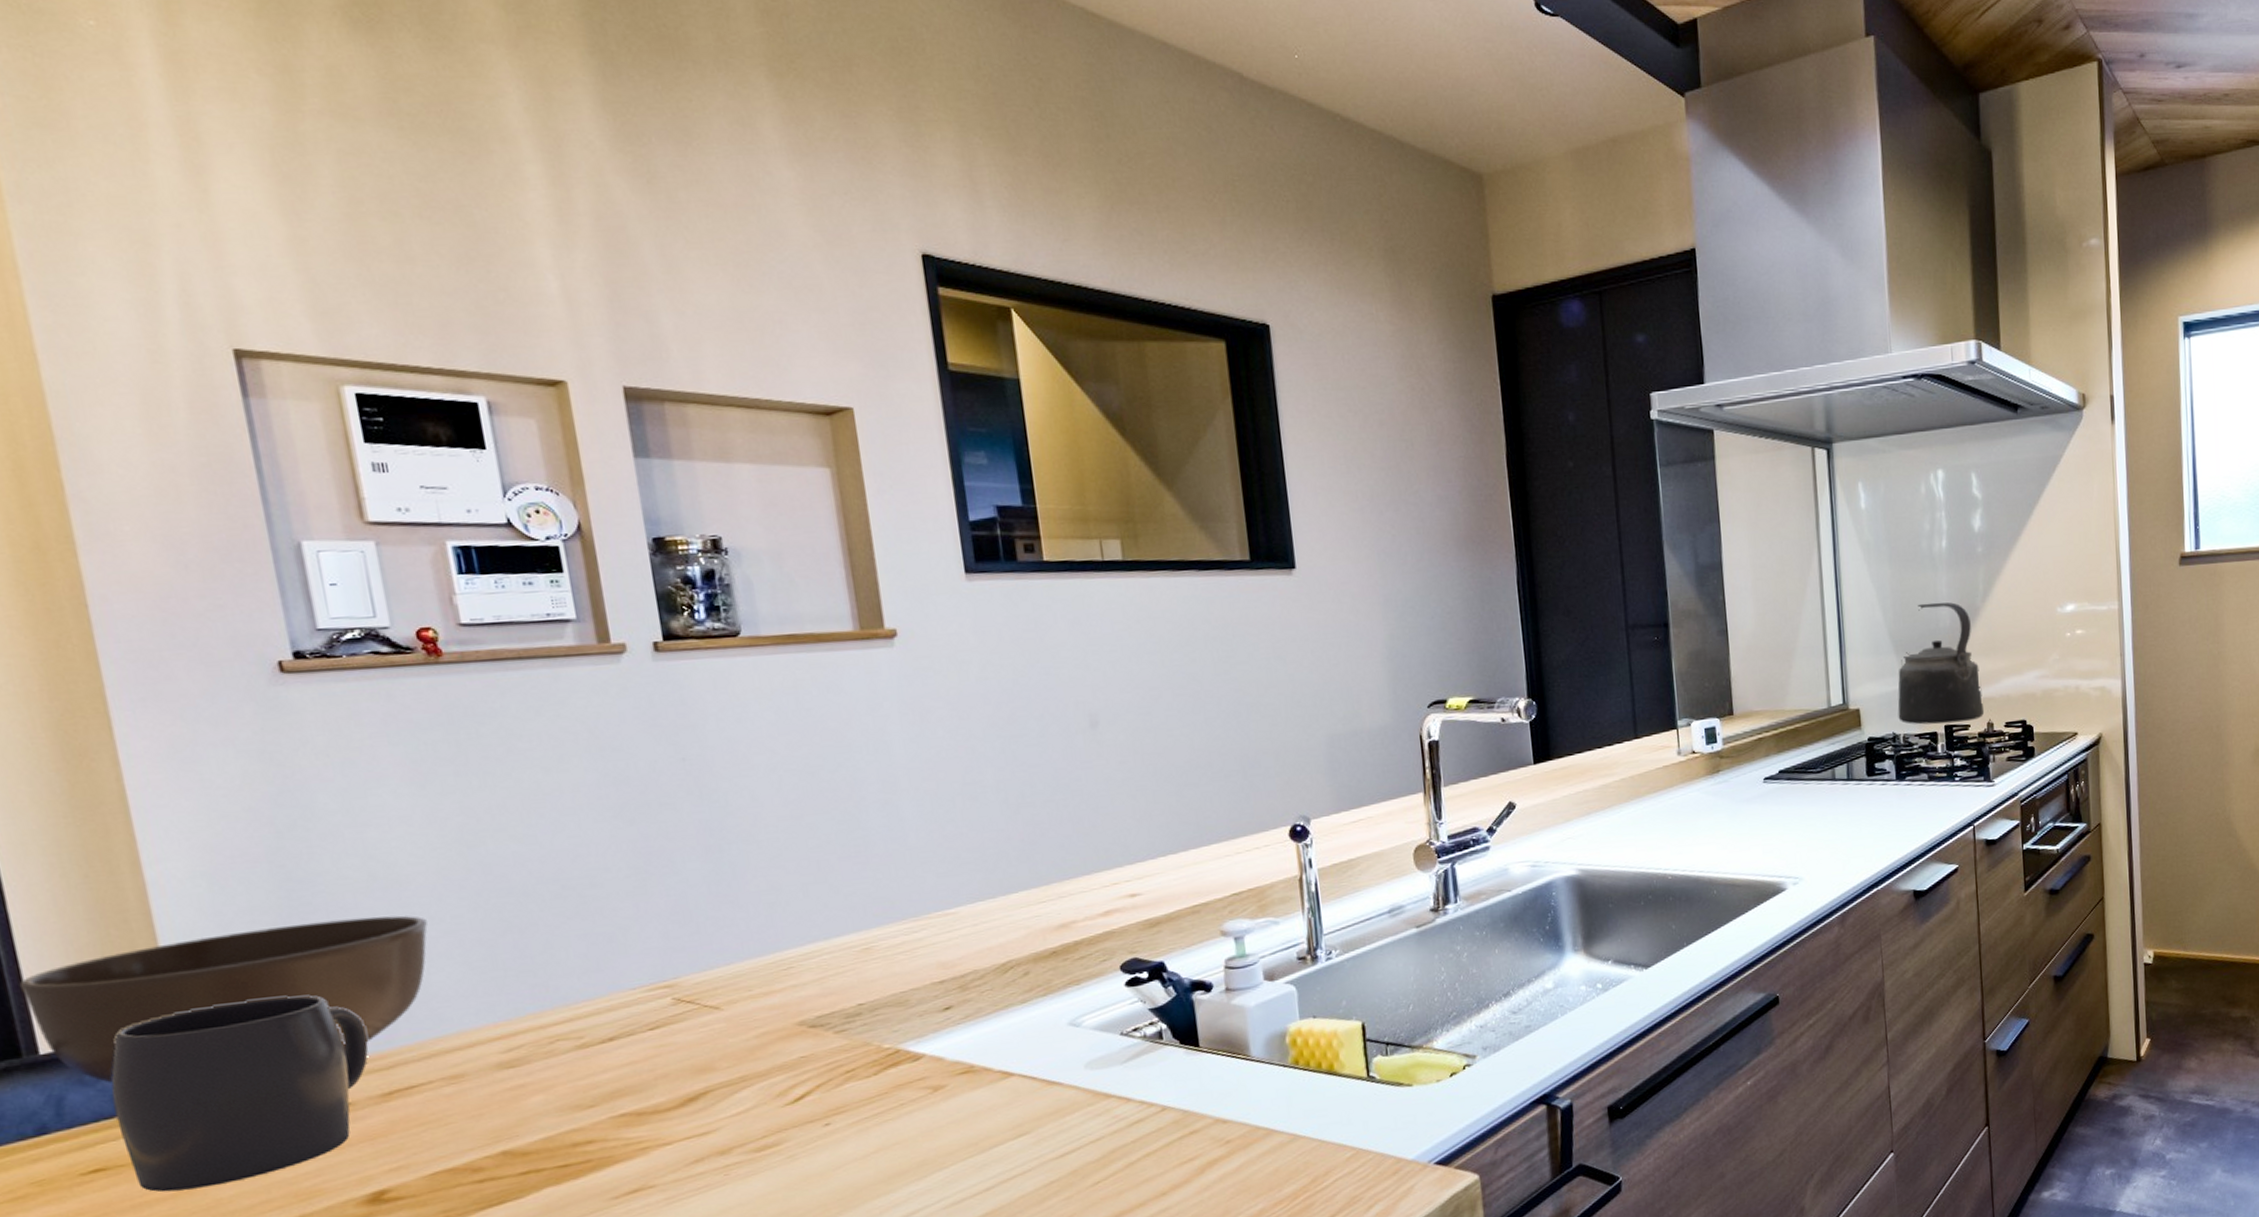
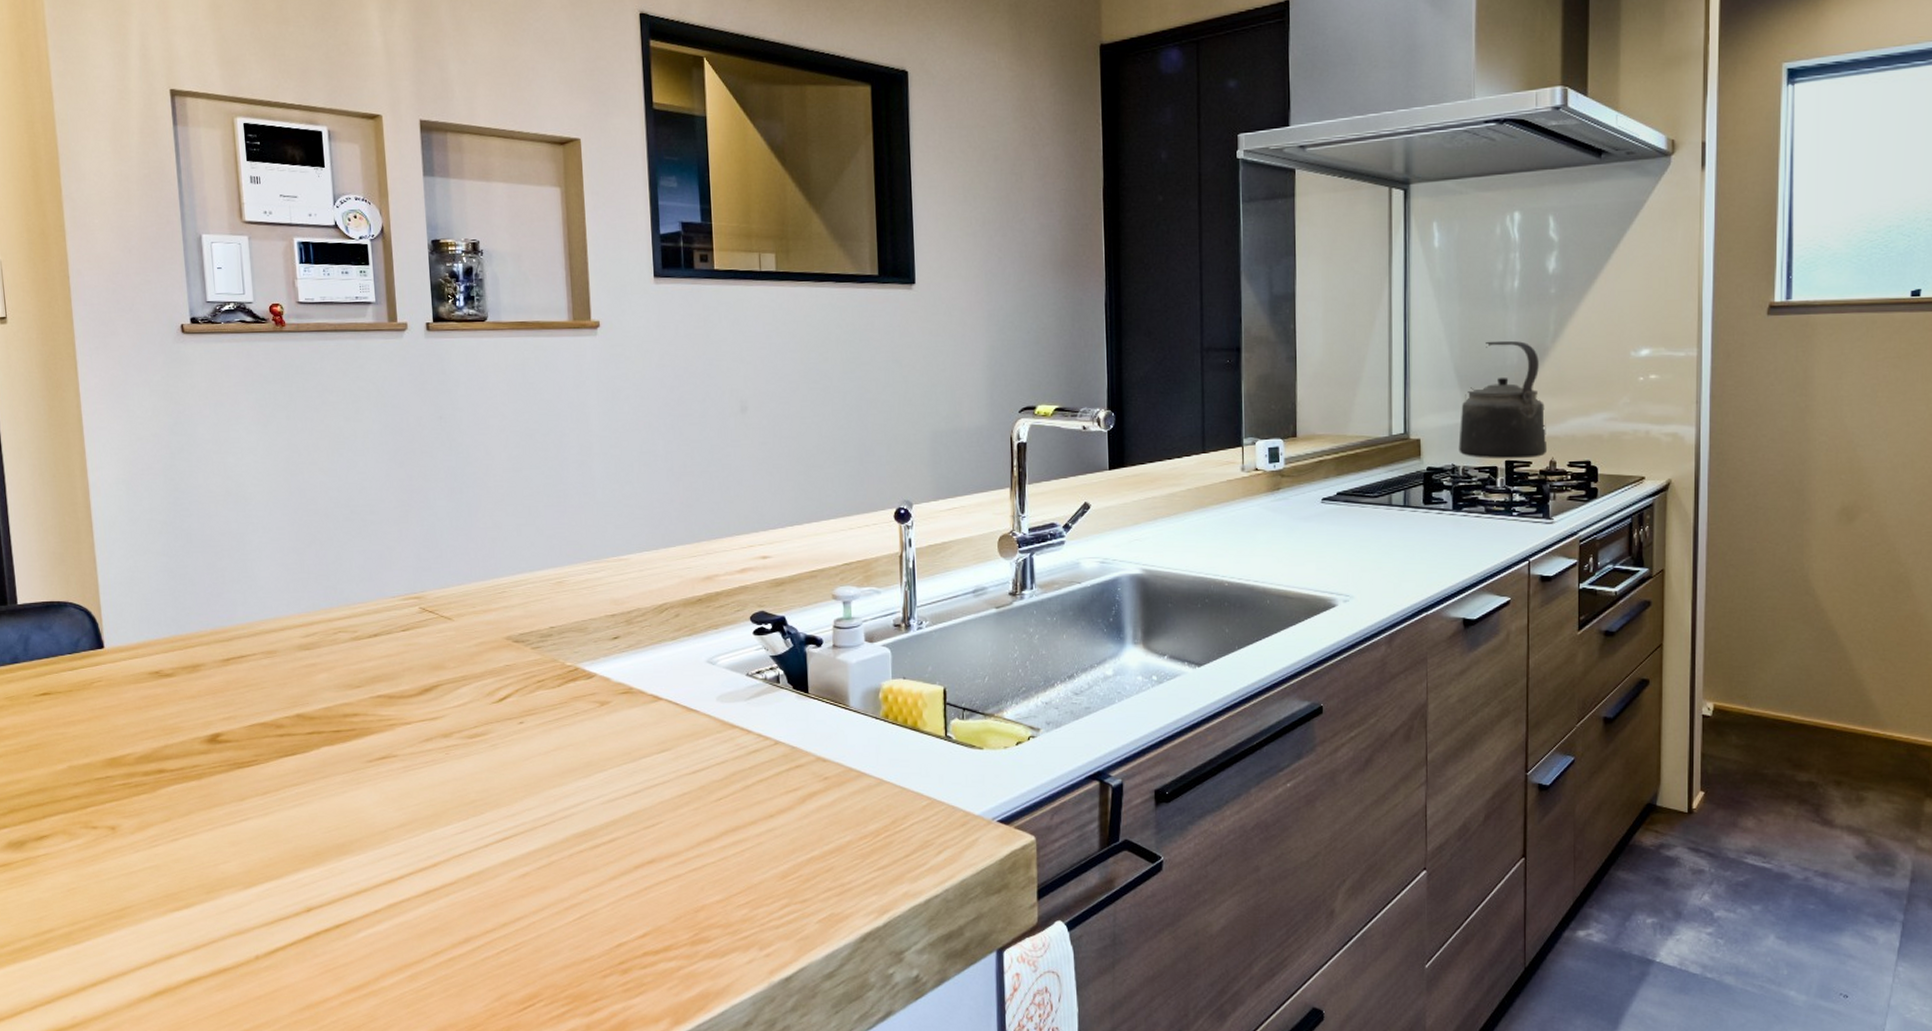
bowl: present [19,915,428,1083] -> none [9,523,261,630]
mug: present [111,995,369,1192] -> none [57,578,217,716]

